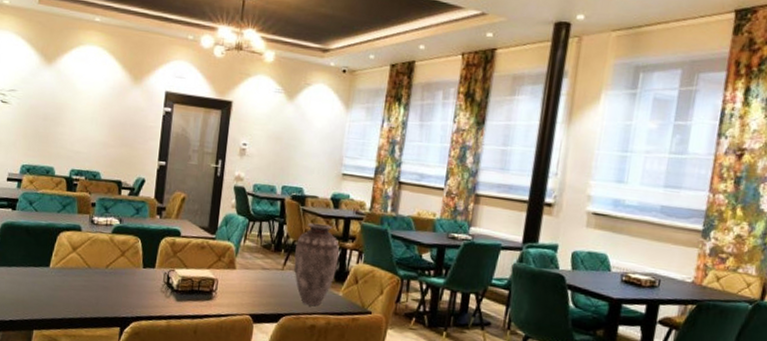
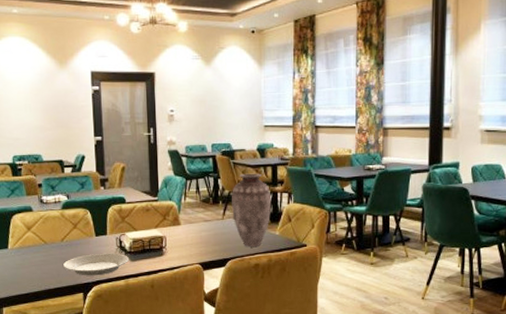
plate: none [104,286,174,312] -> present [63,253,129,276]

